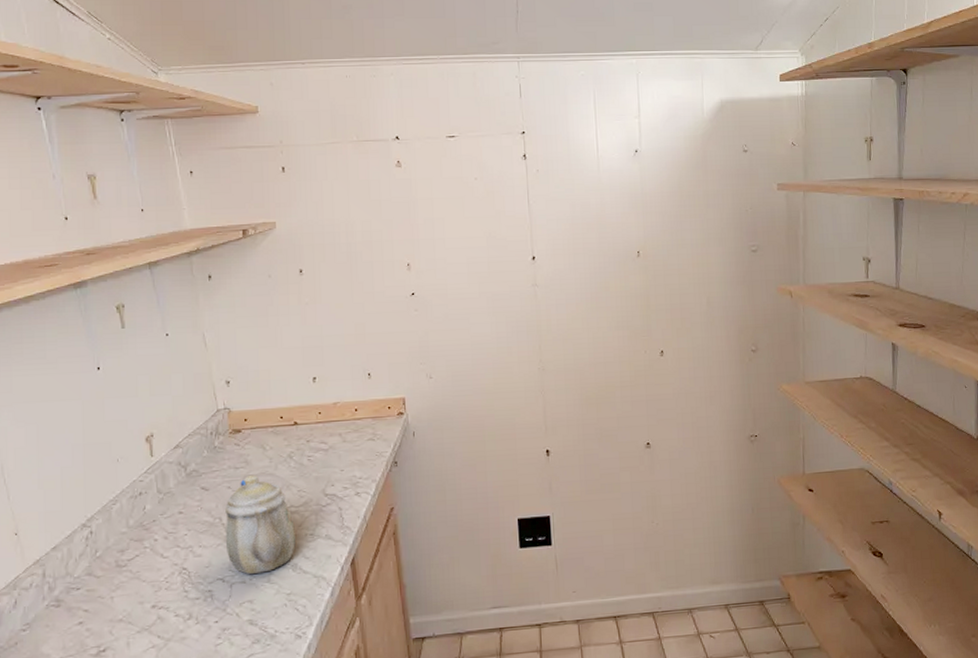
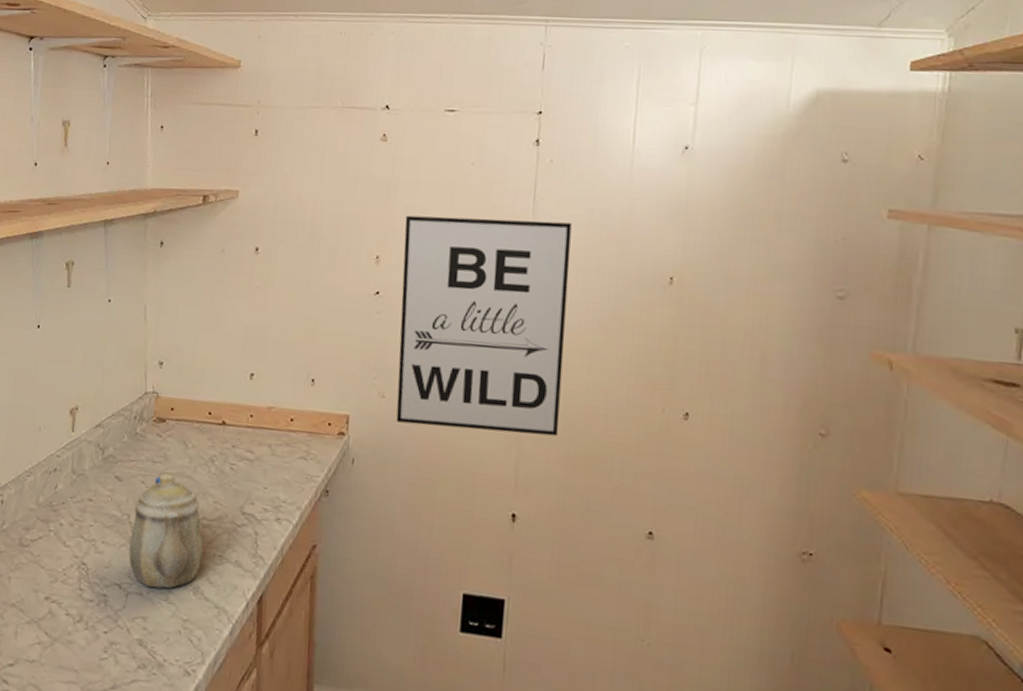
wall art: none [427,218,572,396] -> present [396,215,572,436]

